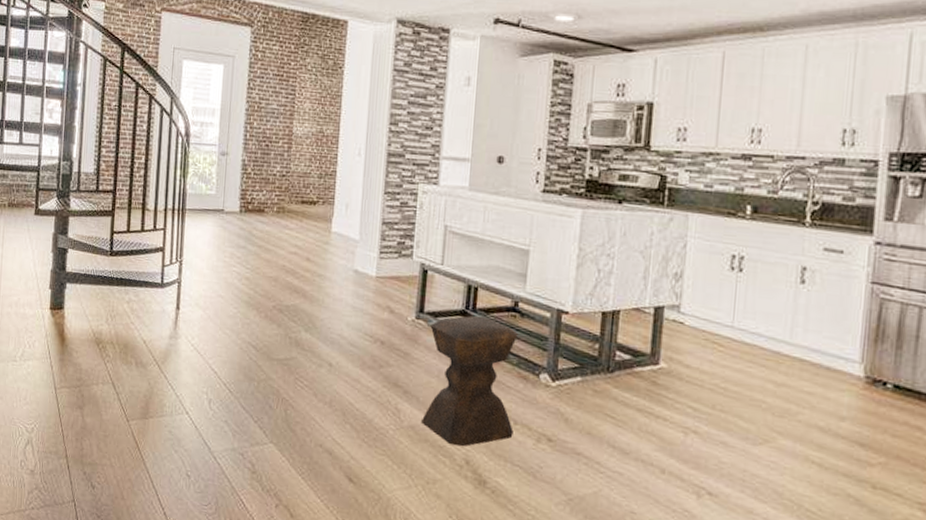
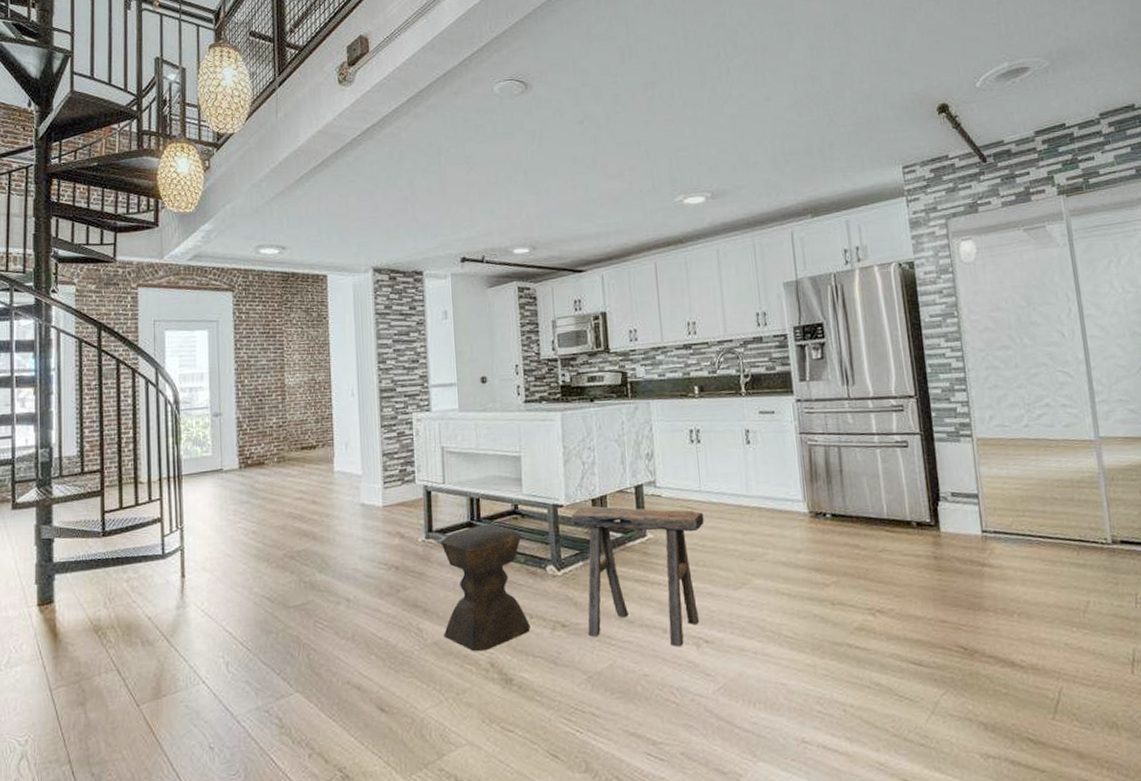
stool: none [575,317,732,493] -> present [571,505,704,647]

